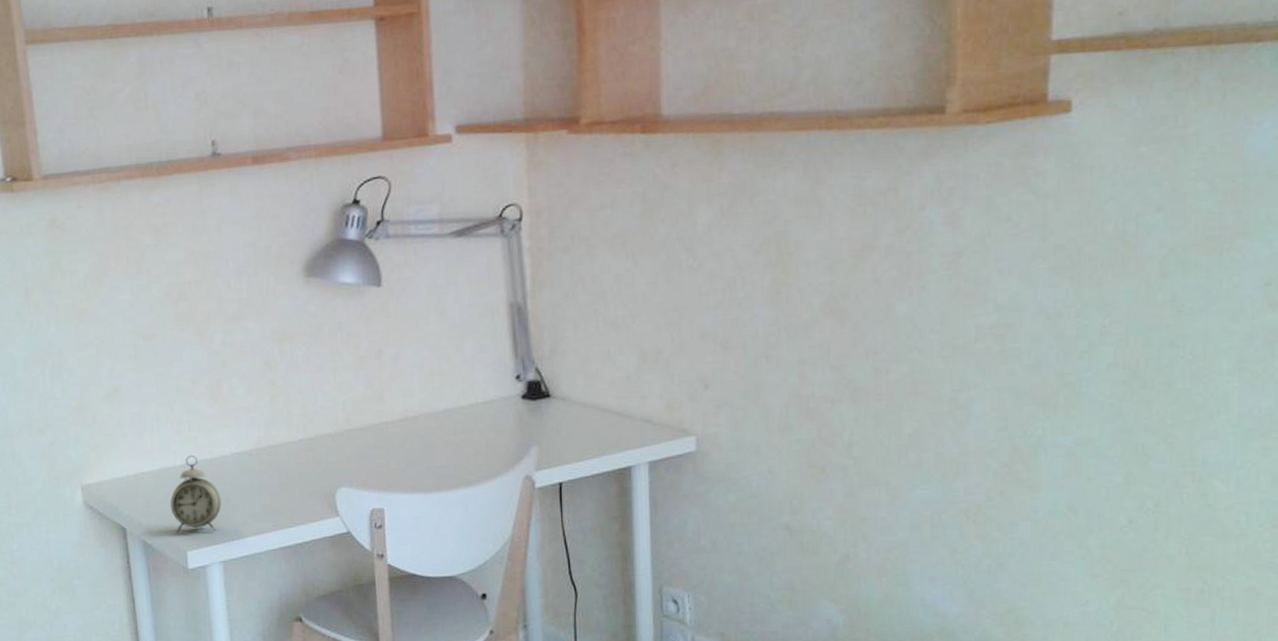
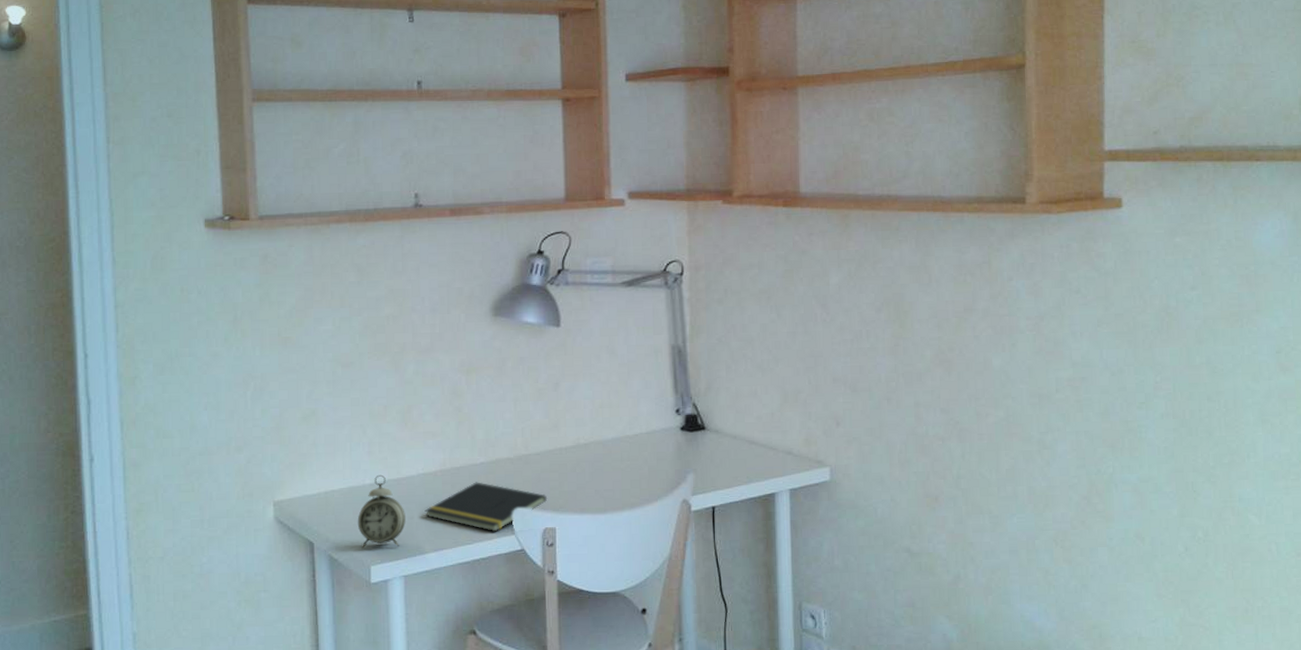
notepad: none [241,460,374,514] -> present [424,482,548,532]

